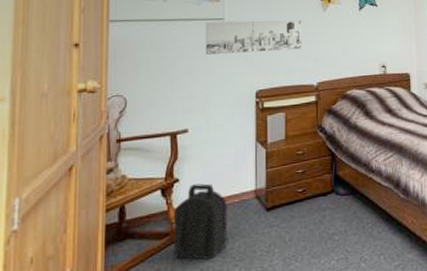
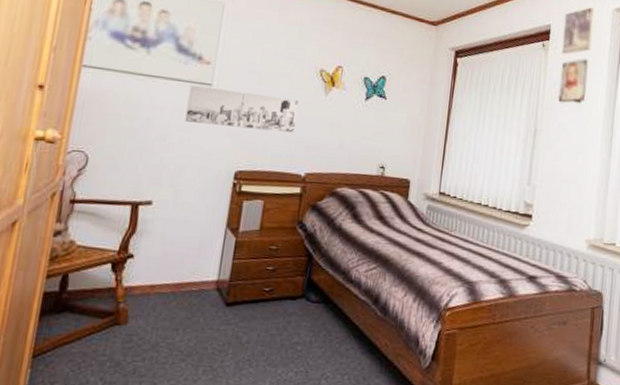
backpack: present [173,183,227,260] -> none [115,263,184,350]

